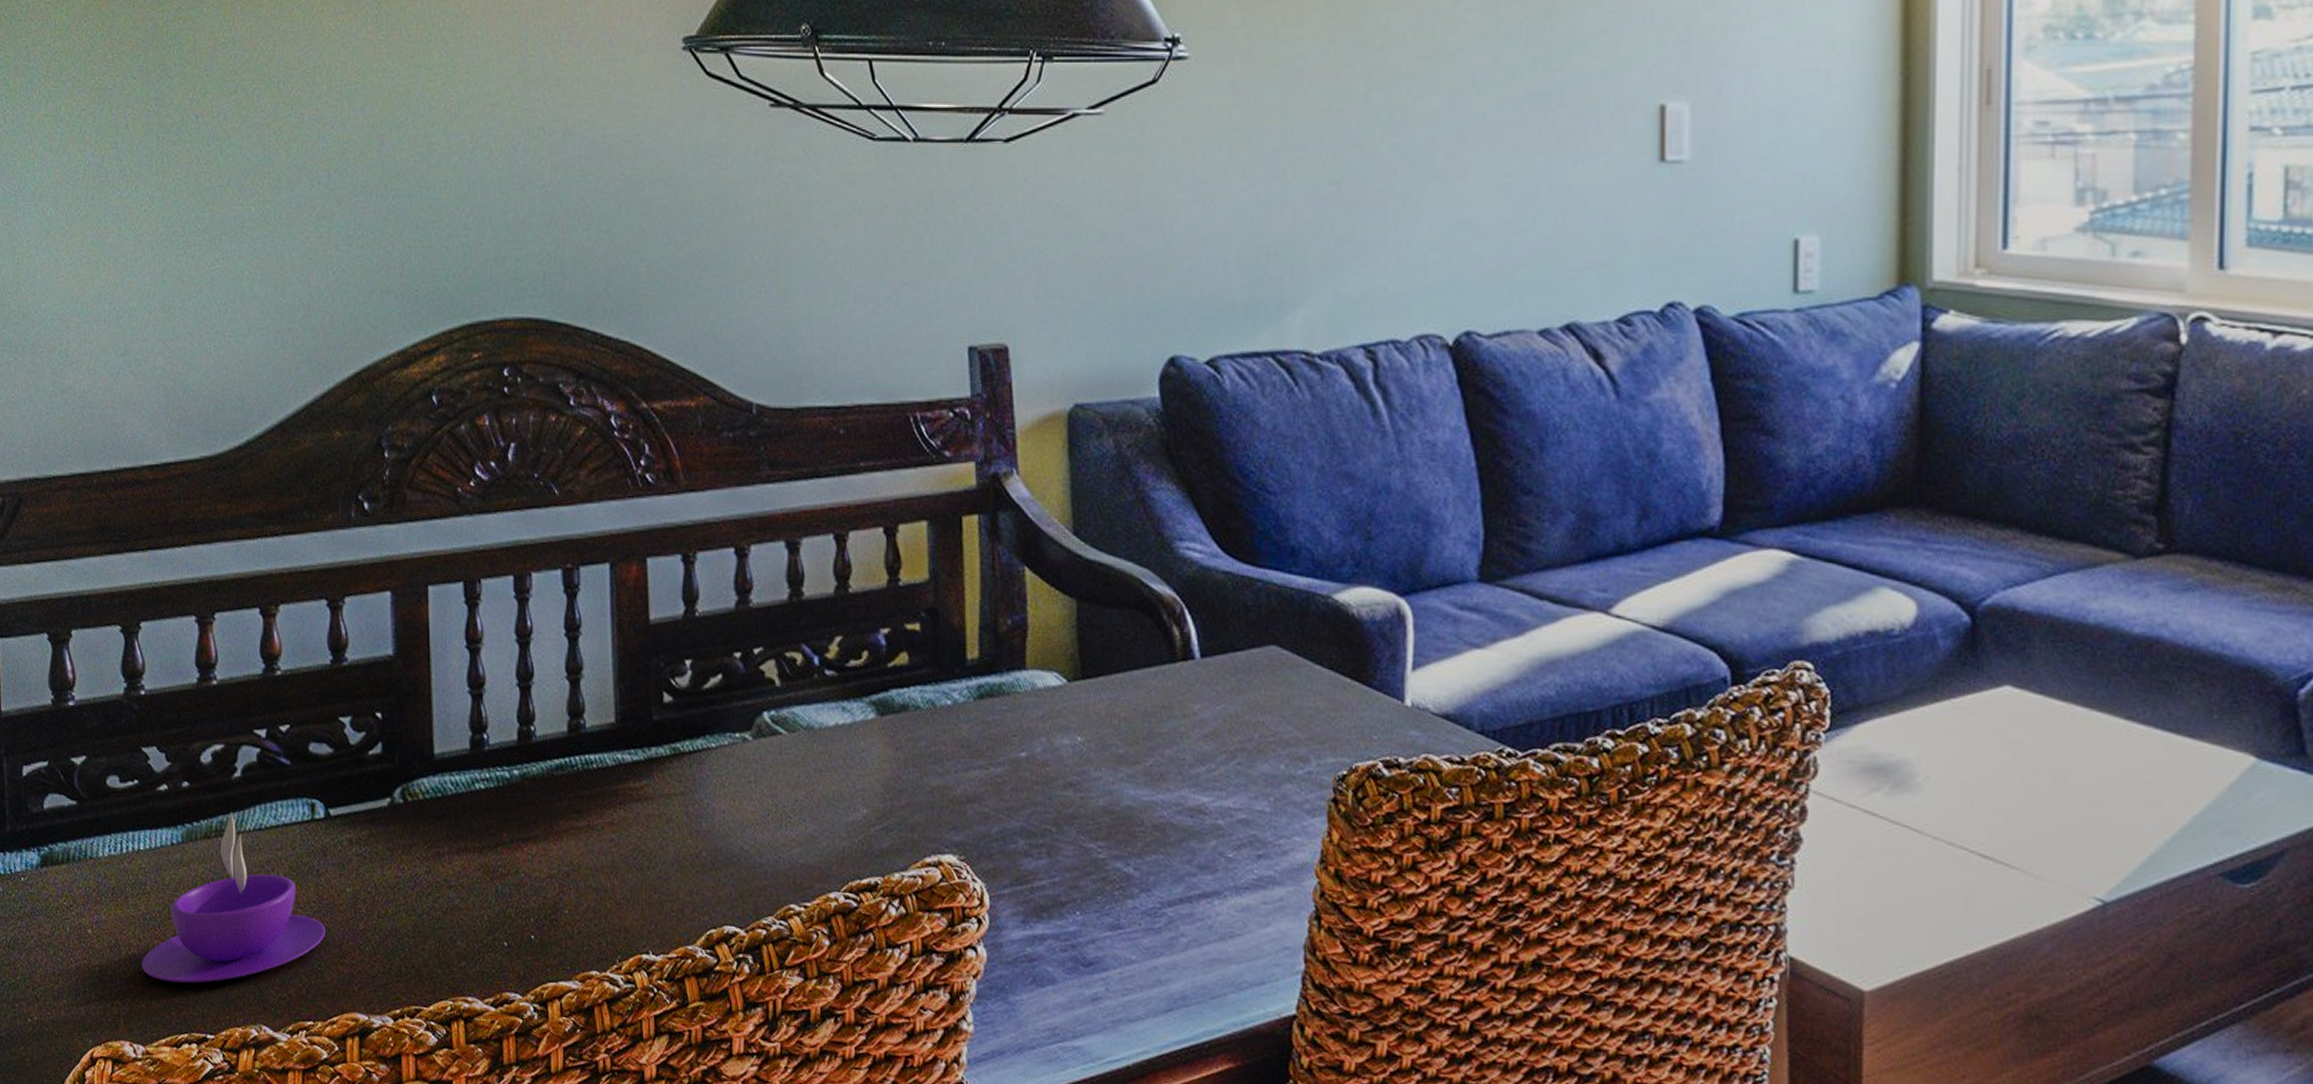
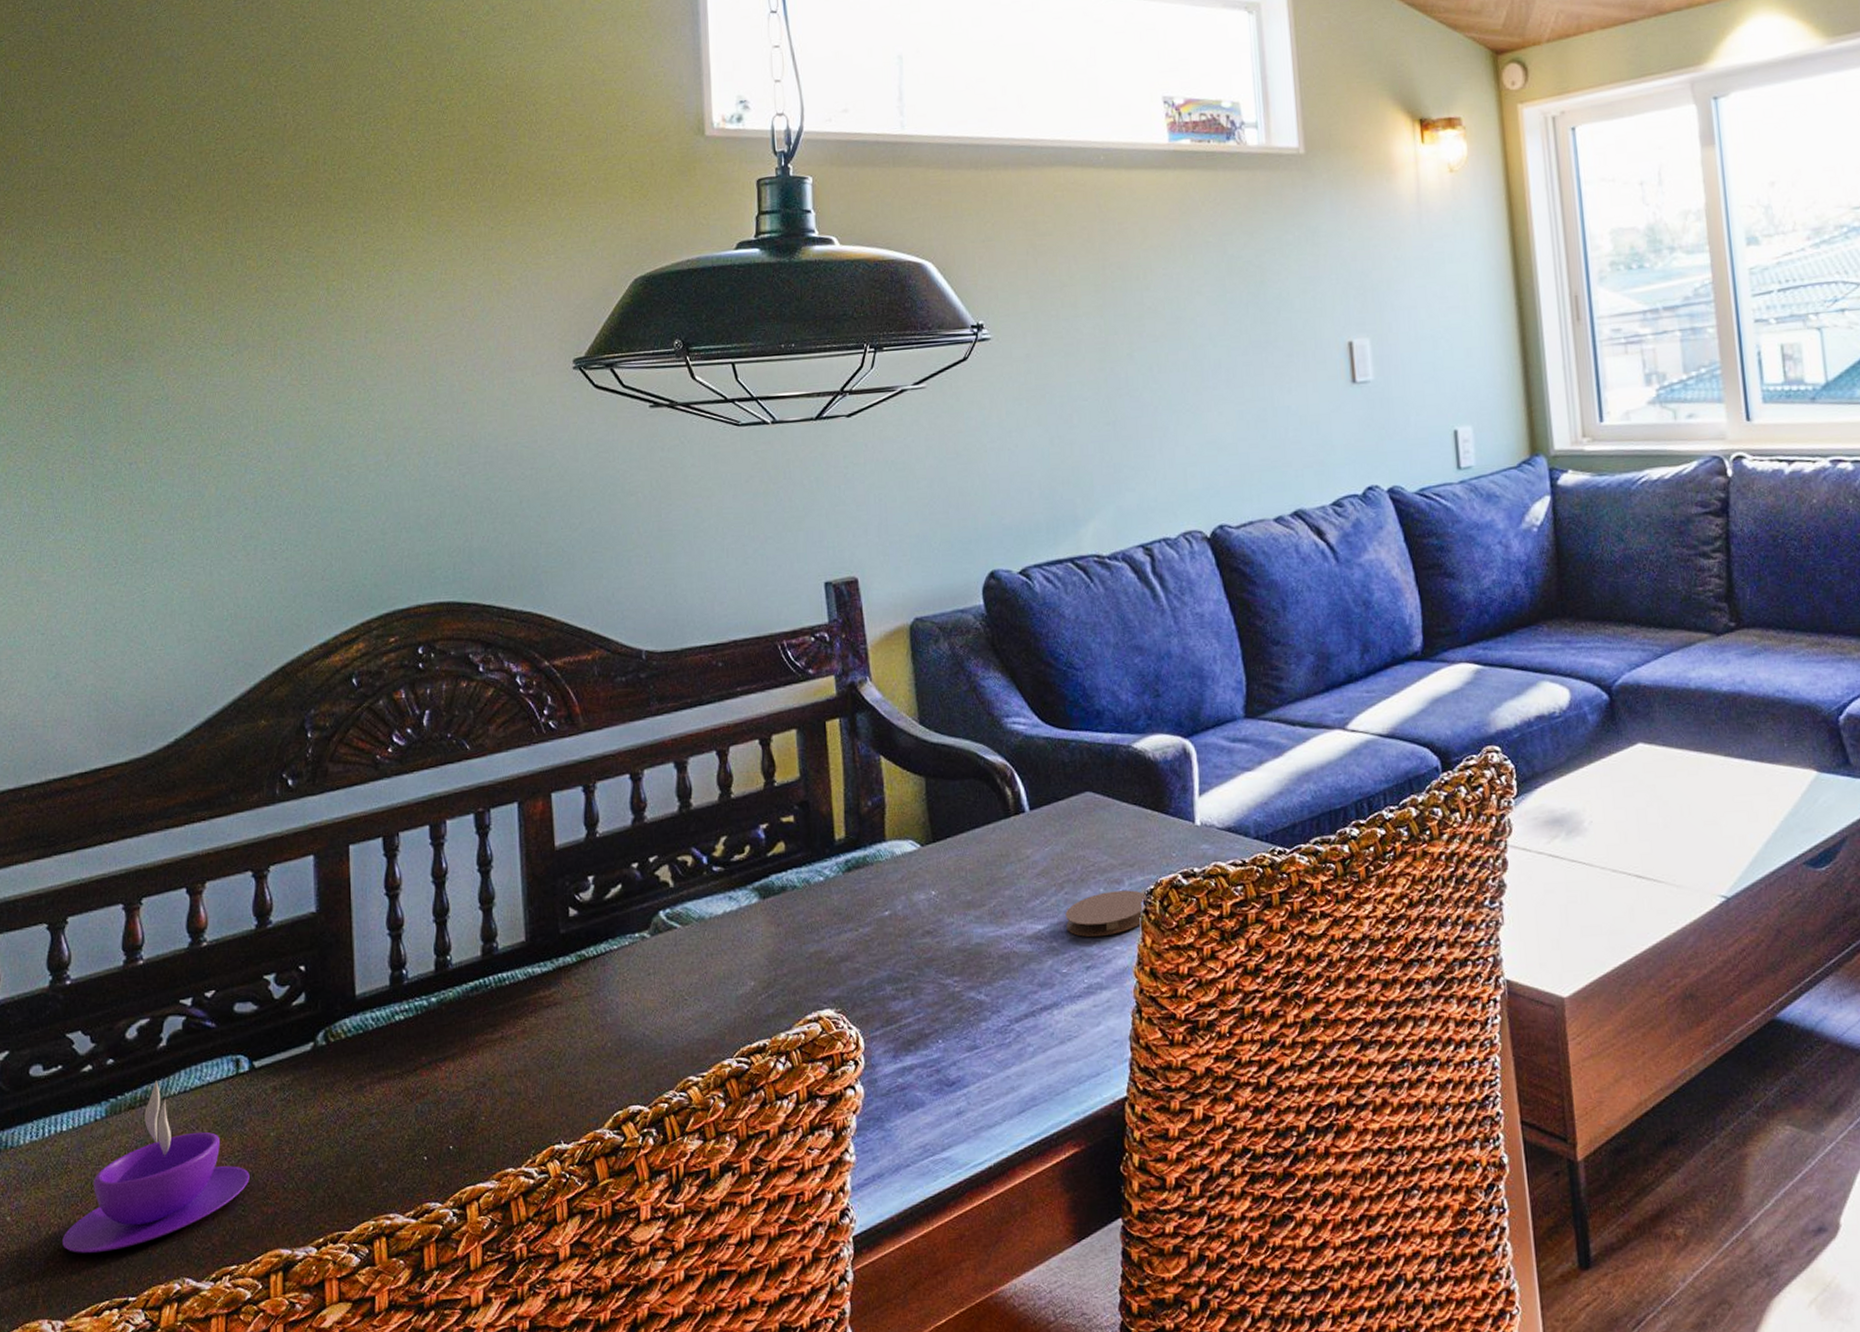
coaster: none [1236,769,1335,823] -> present [1065,890,1144,937]

